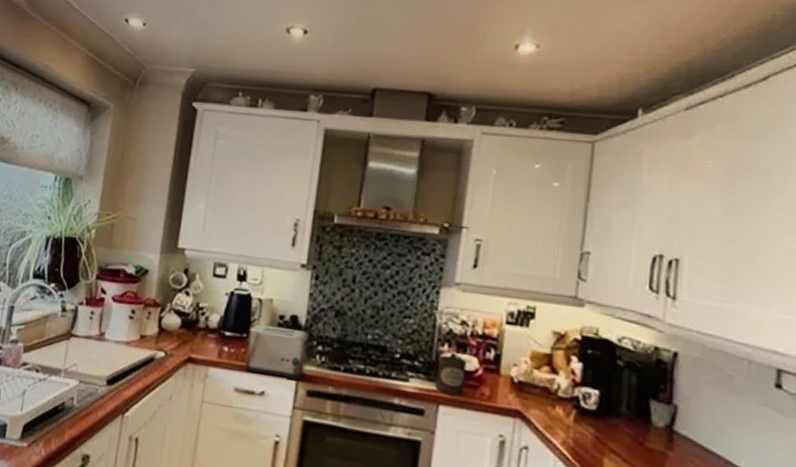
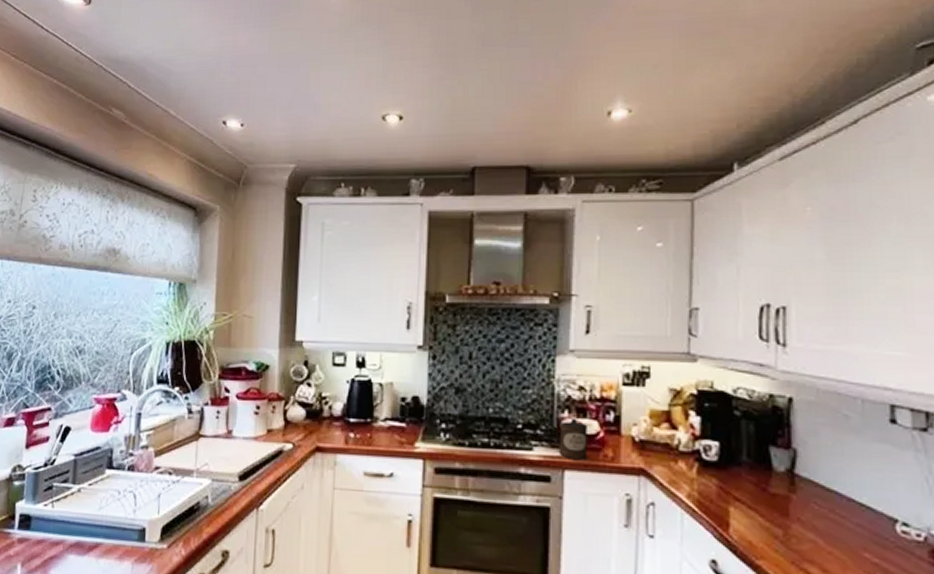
toaster: present [245,324,313,380] -> none [372,408,436,459]

